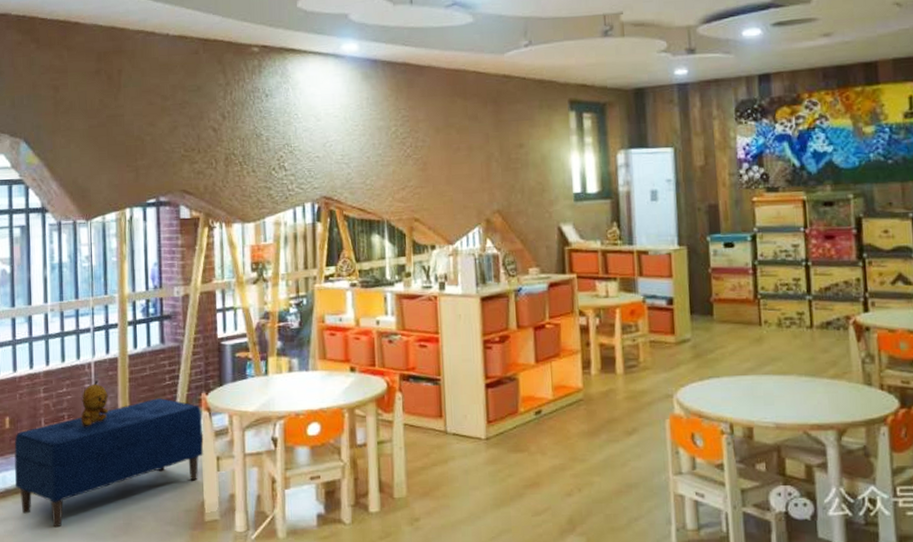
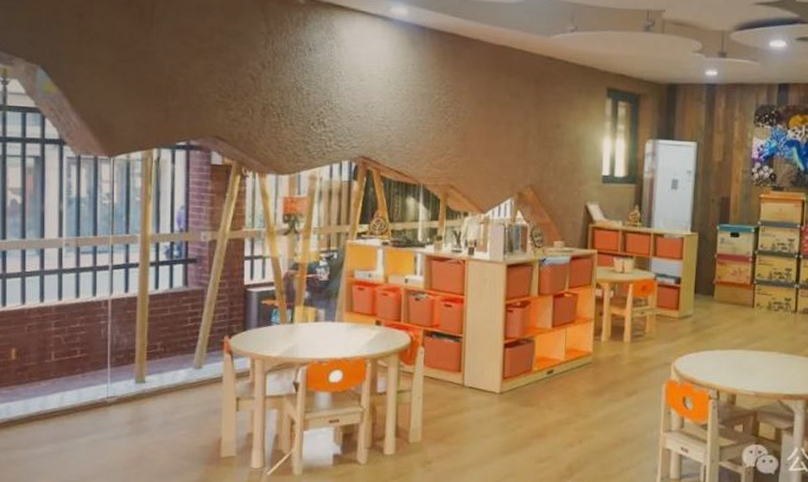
bench: present [14,398,203,528] -> none [20,339,224,458]
stuffed bear: present [80,381,109,426] -> none [94,318,125,362]

